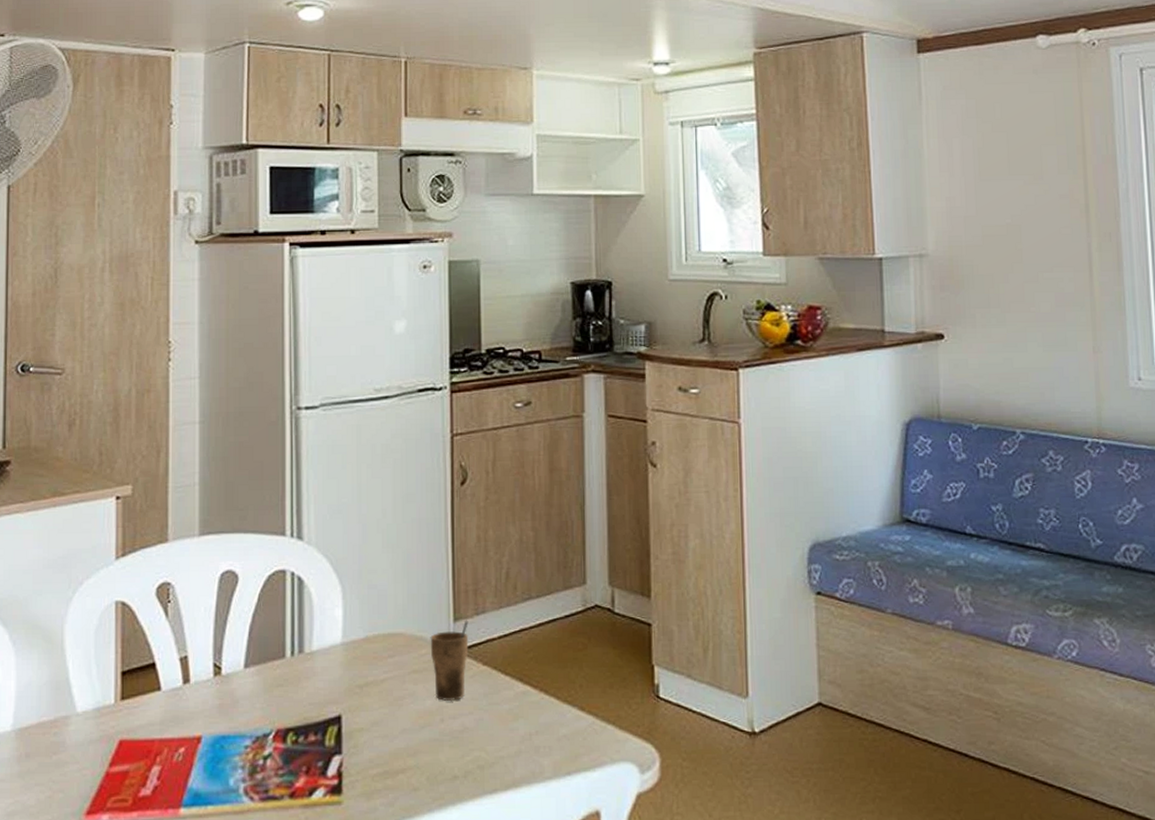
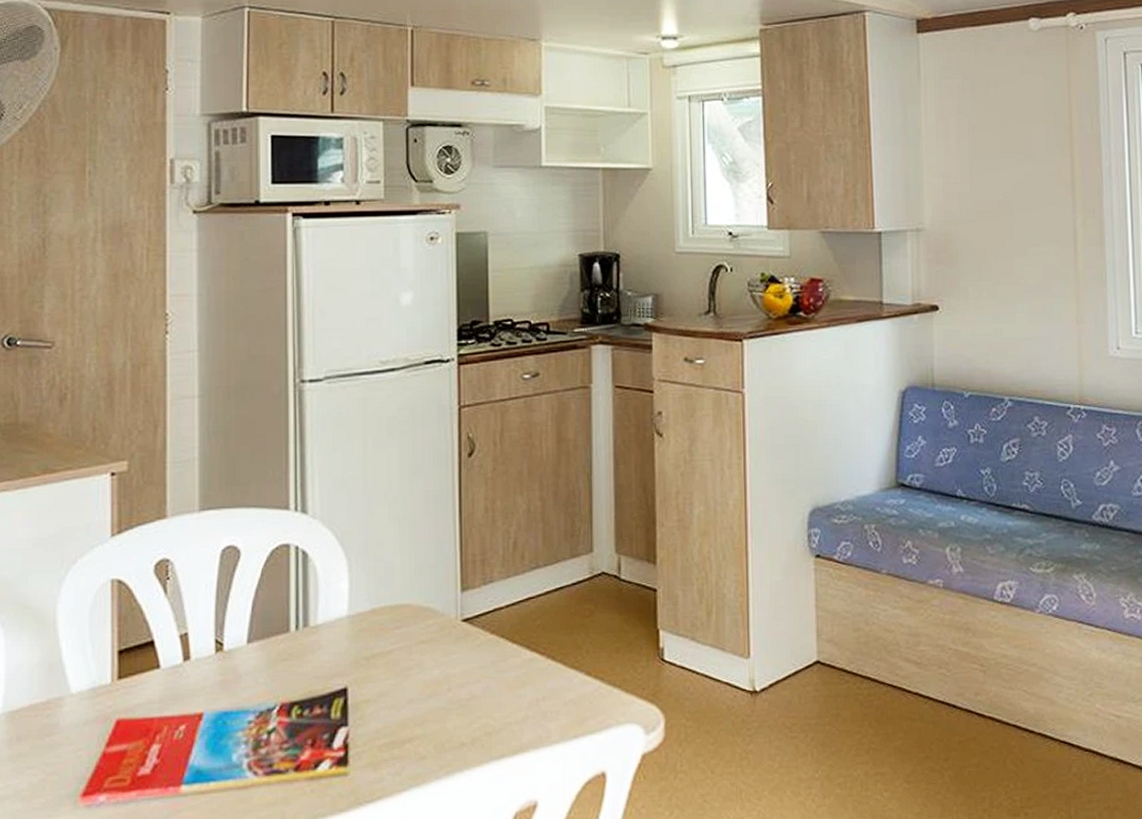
cup: present [430,620,469,702] -> none [437,589,476,671]

